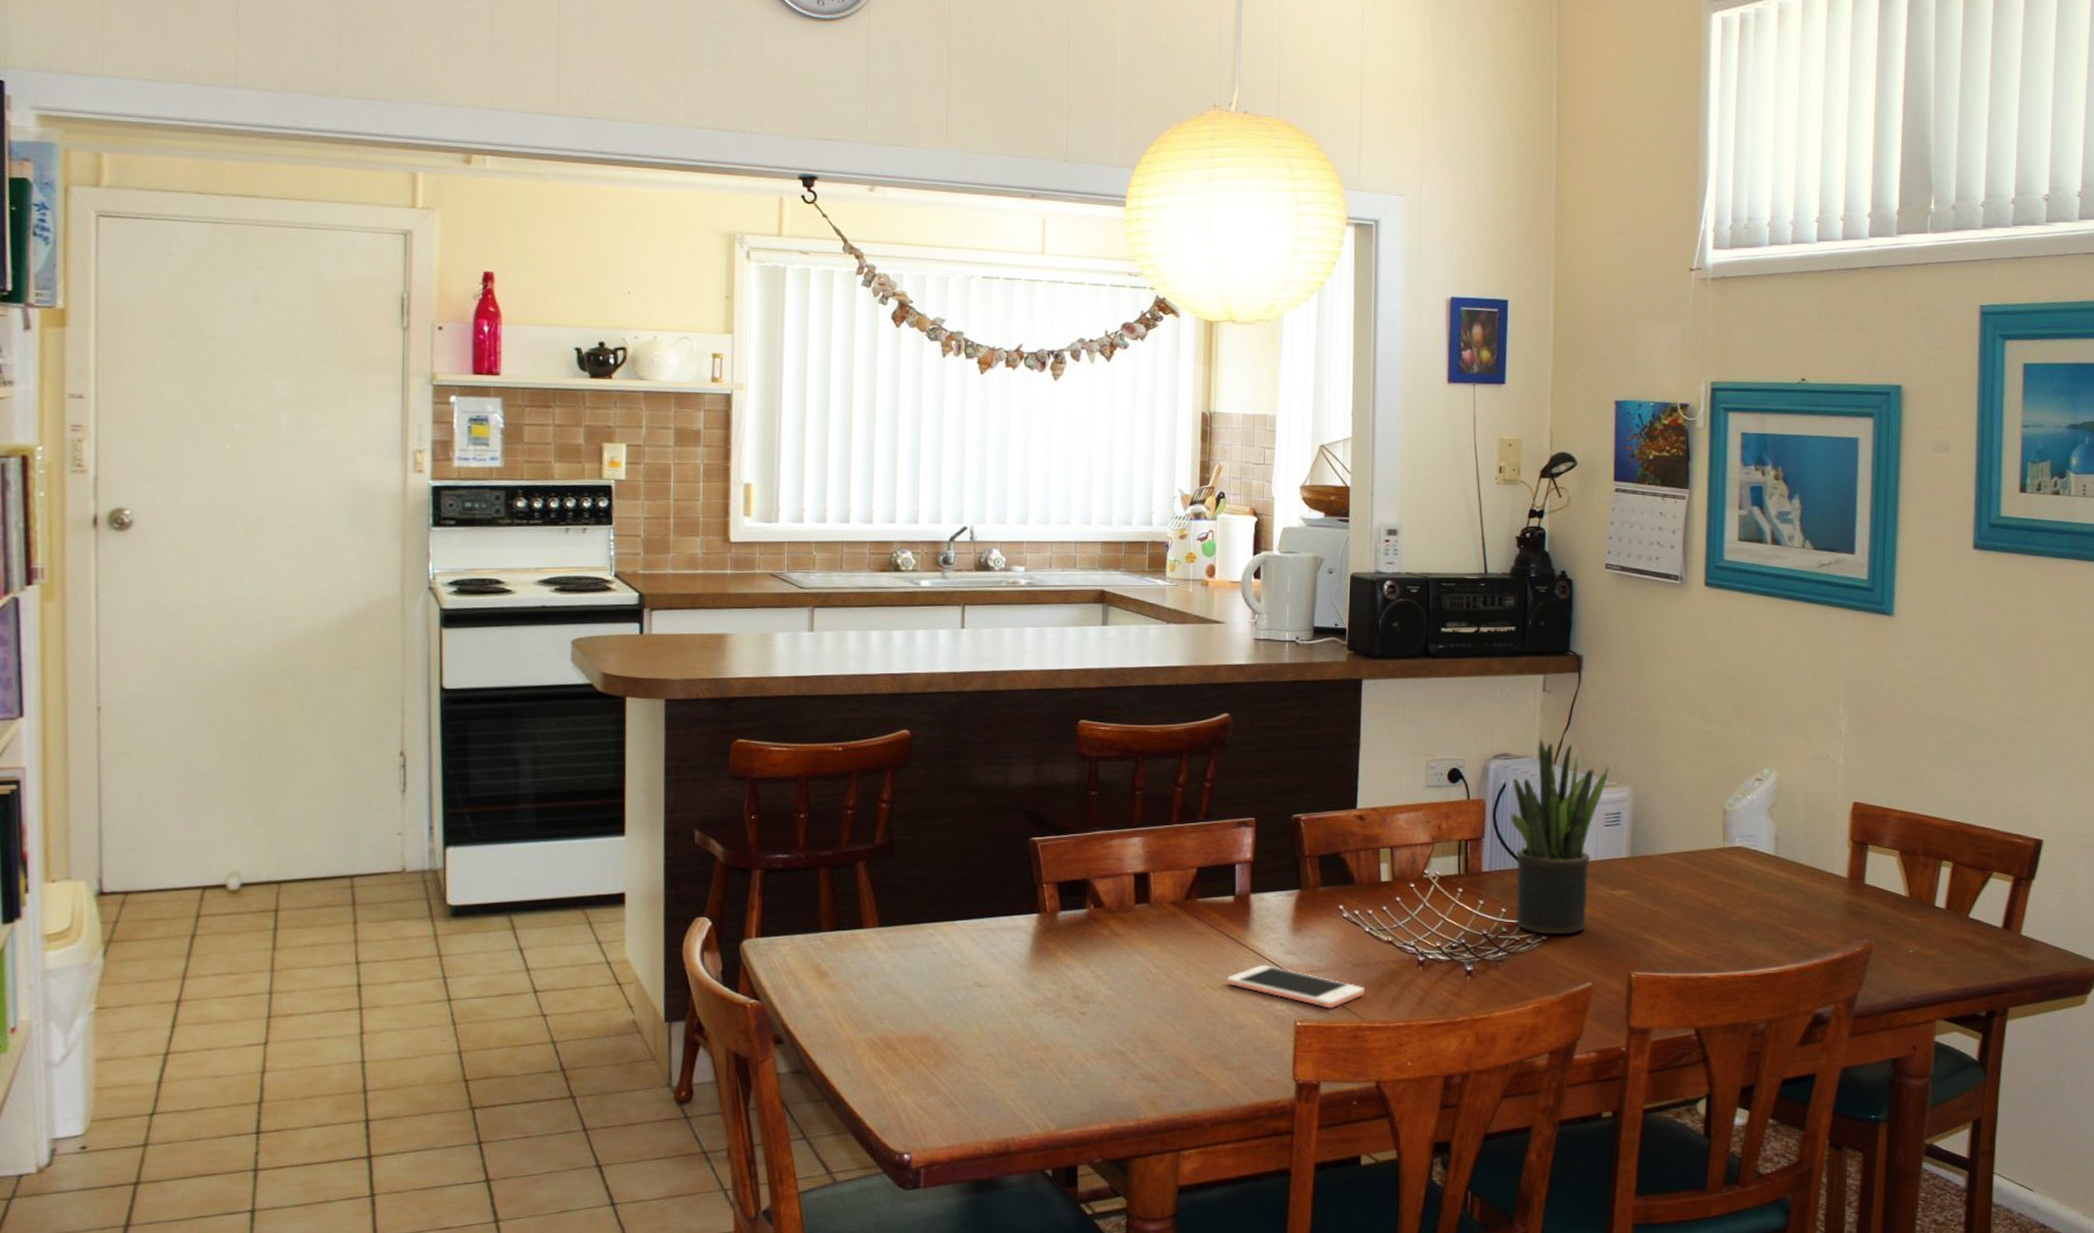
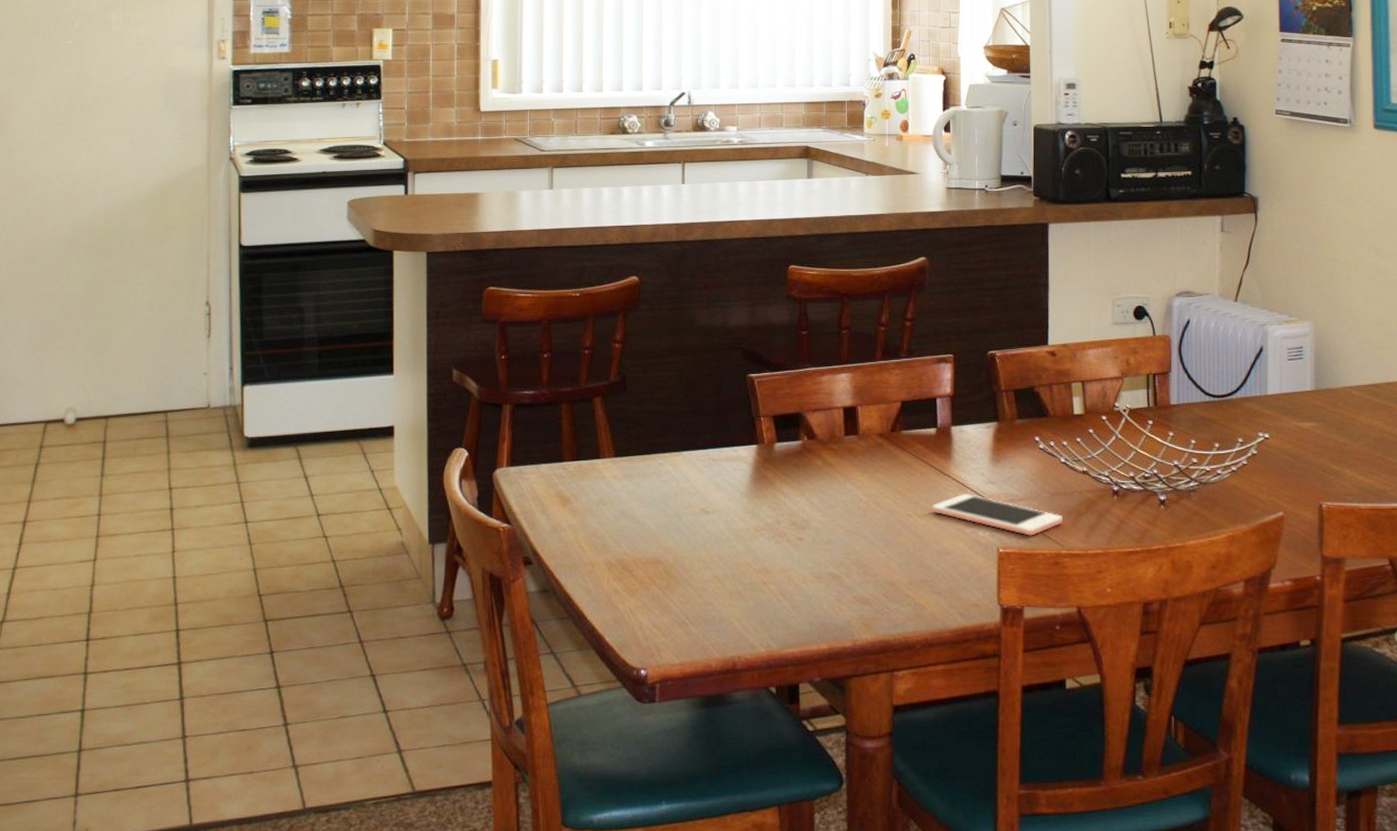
potted plant: present [1511,738,1609,935] -> none [1196,277,1289,466]

